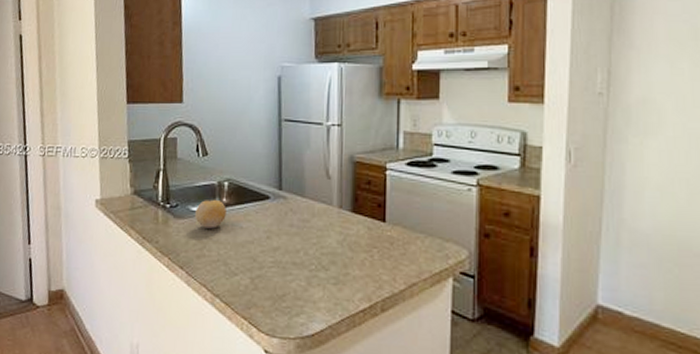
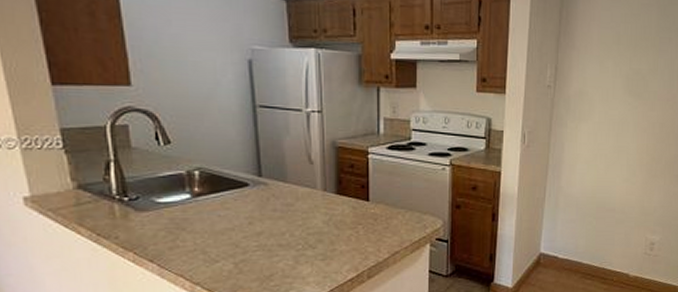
fruit: present [195,199,226,229] -> none [162,189,200,219]

